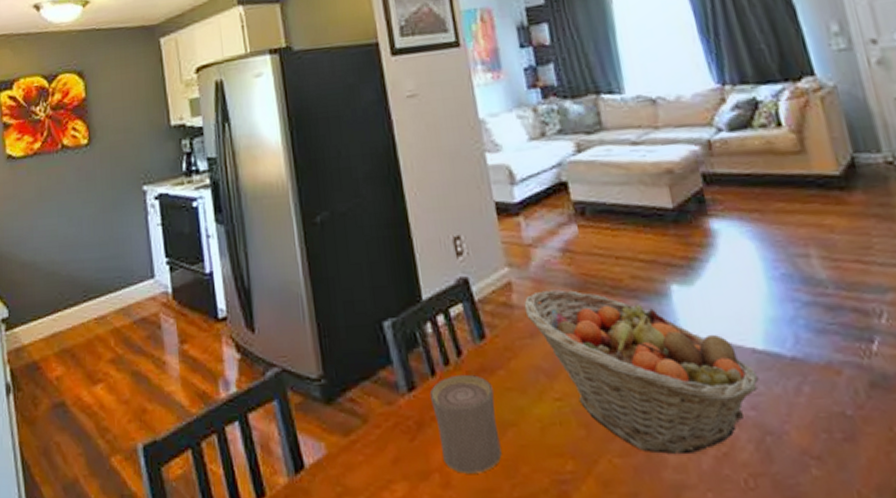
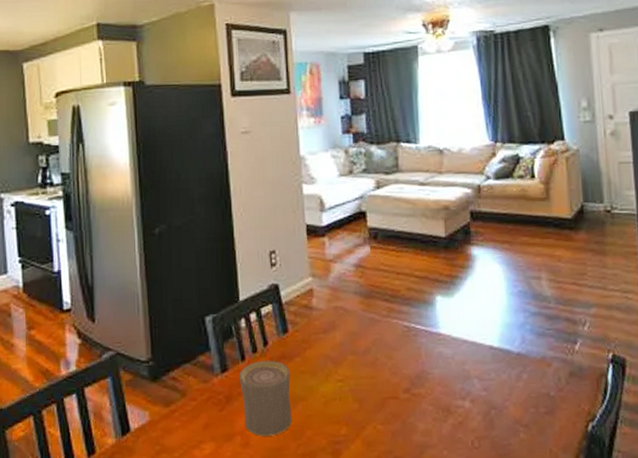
fruit basket: present [524,289,759,455] -> none [321,296,492,423]

